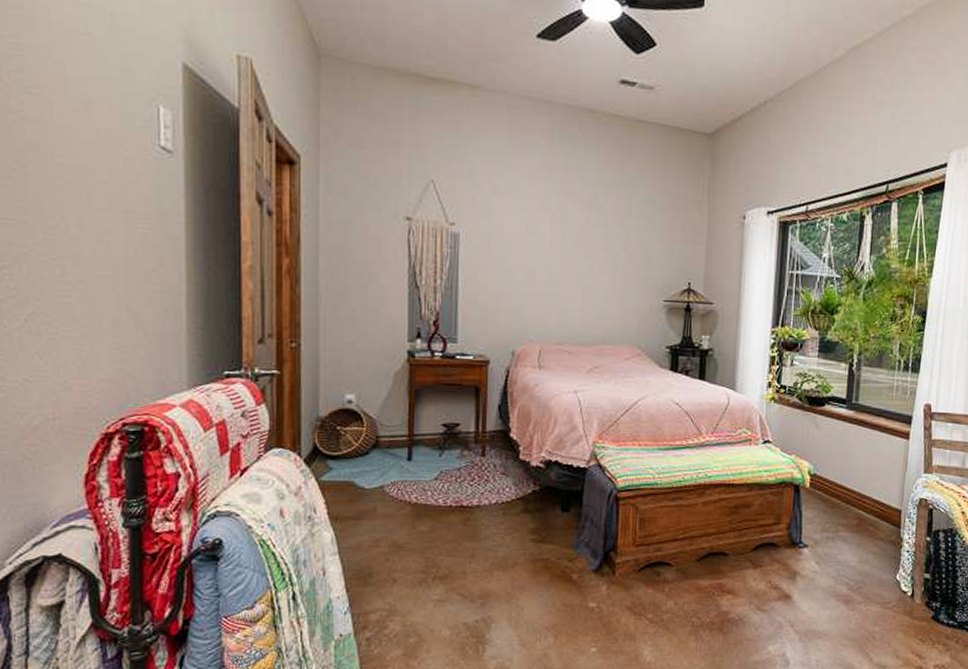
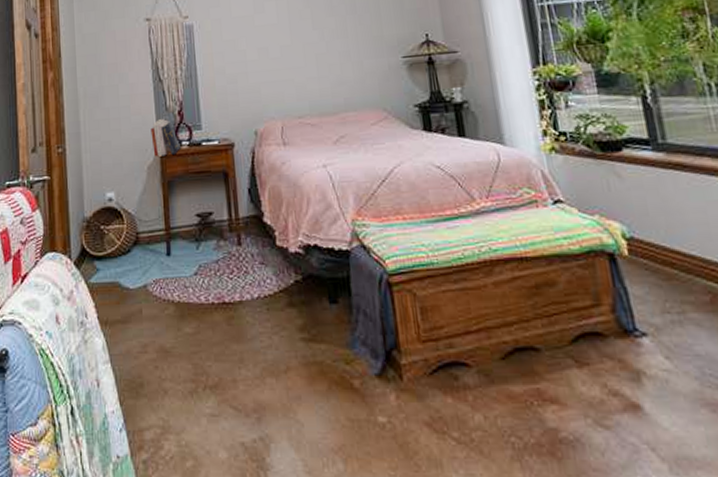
books: none [401,326,432,365] -> present [150,118,180,157]

